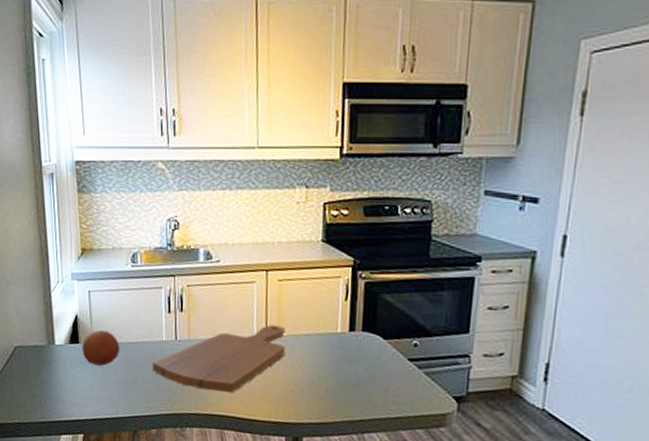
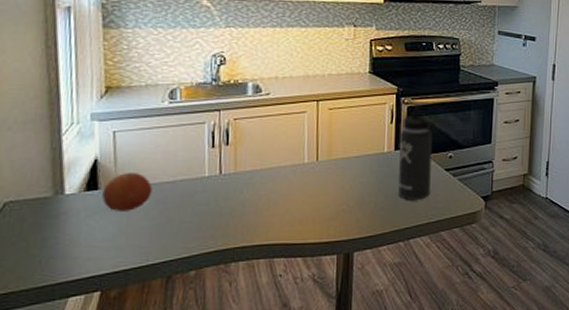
cutting board: present [152,325,286,394] -> none [191,151,337,222]
thermos bottle: none [352,280,398,391] -> present [398,105,436,200]

